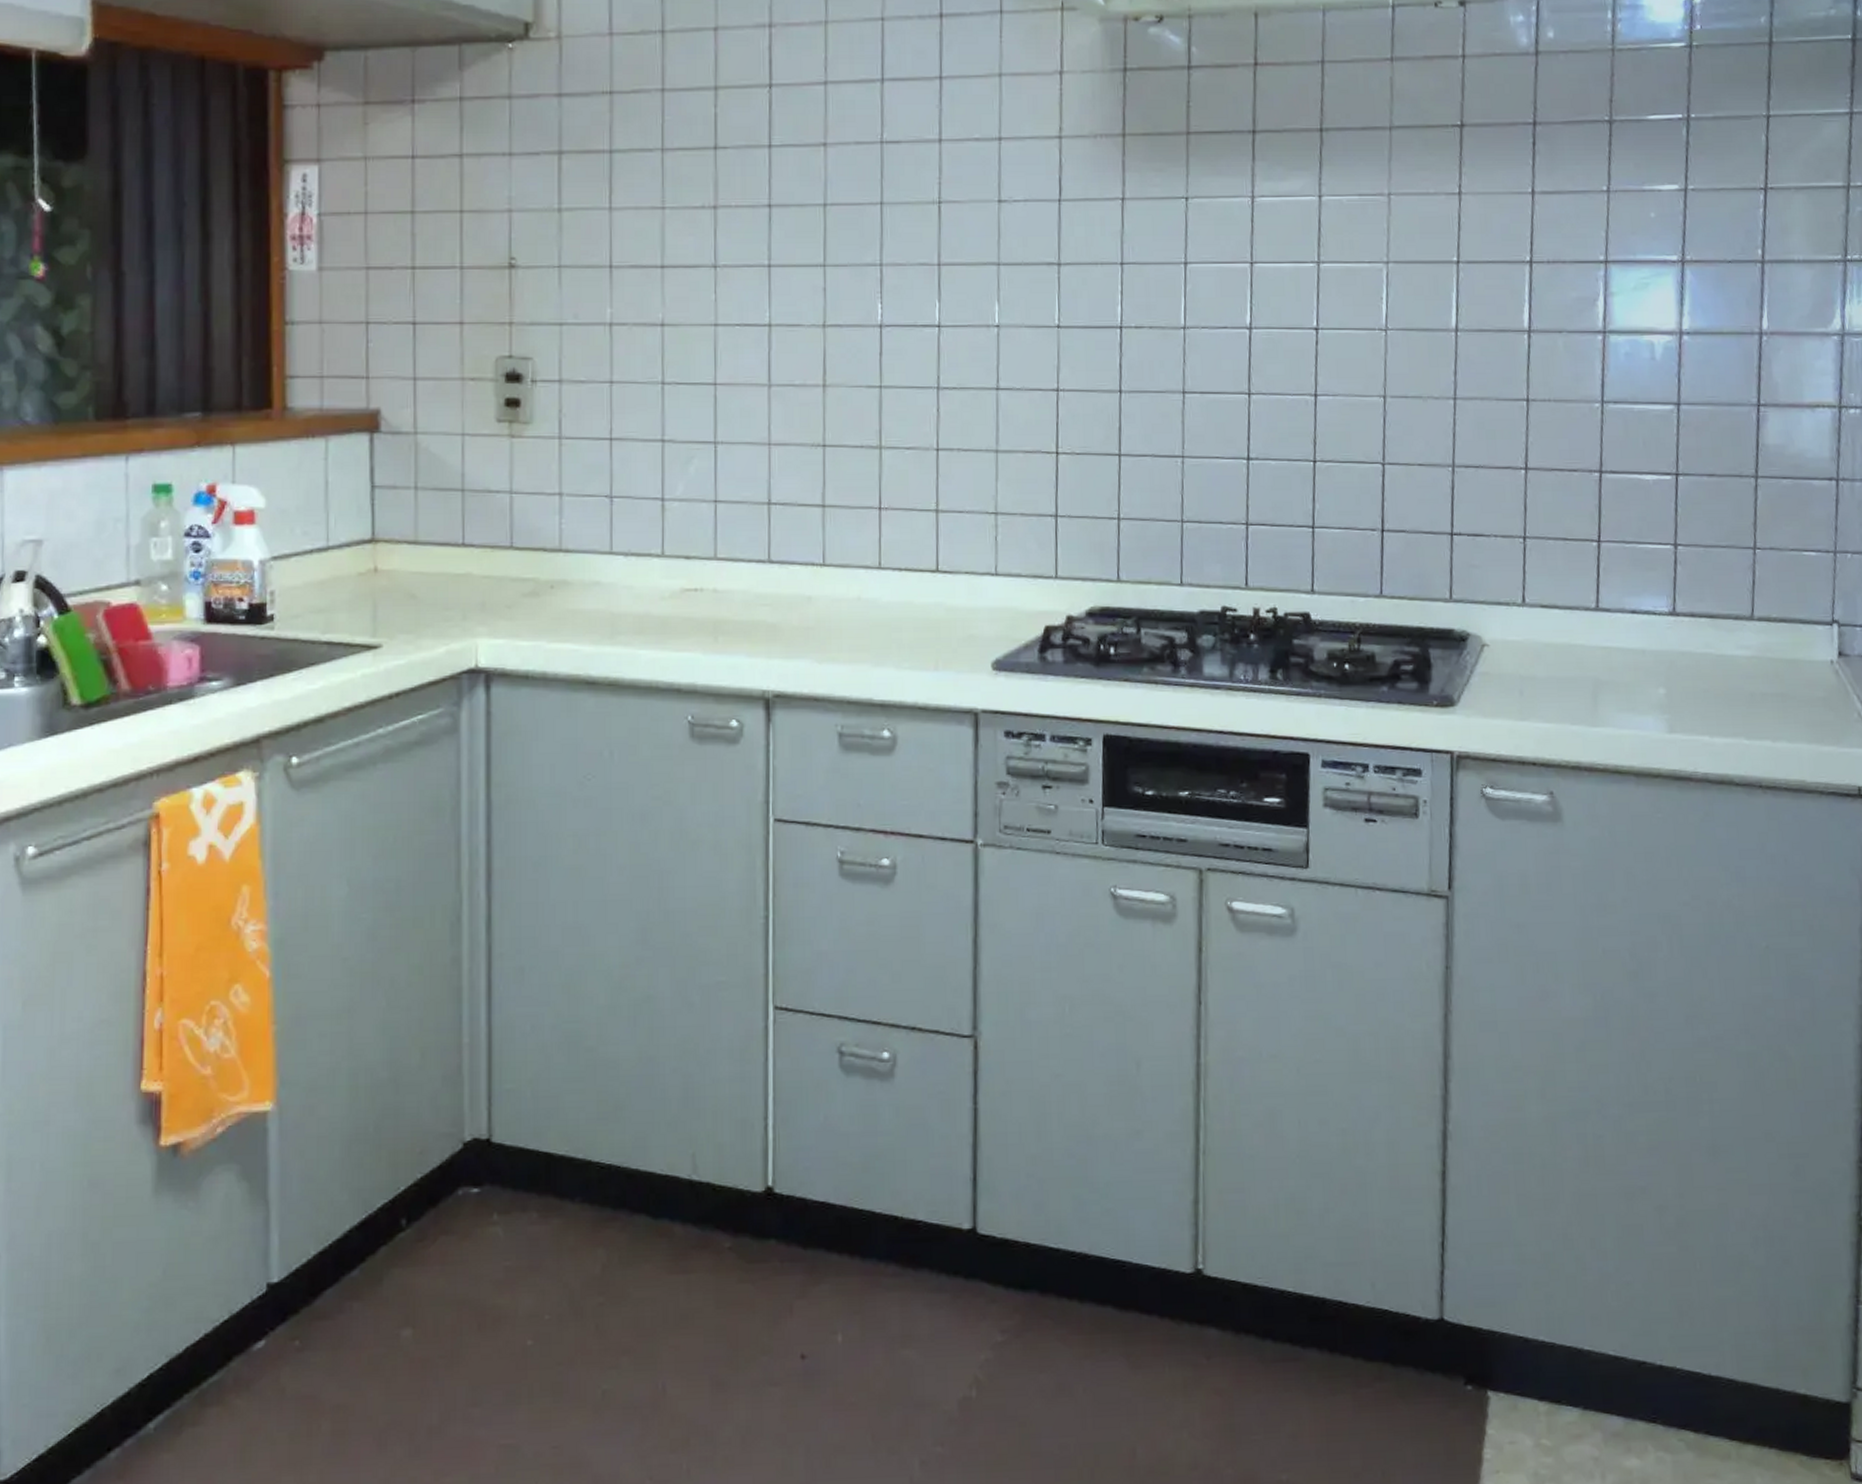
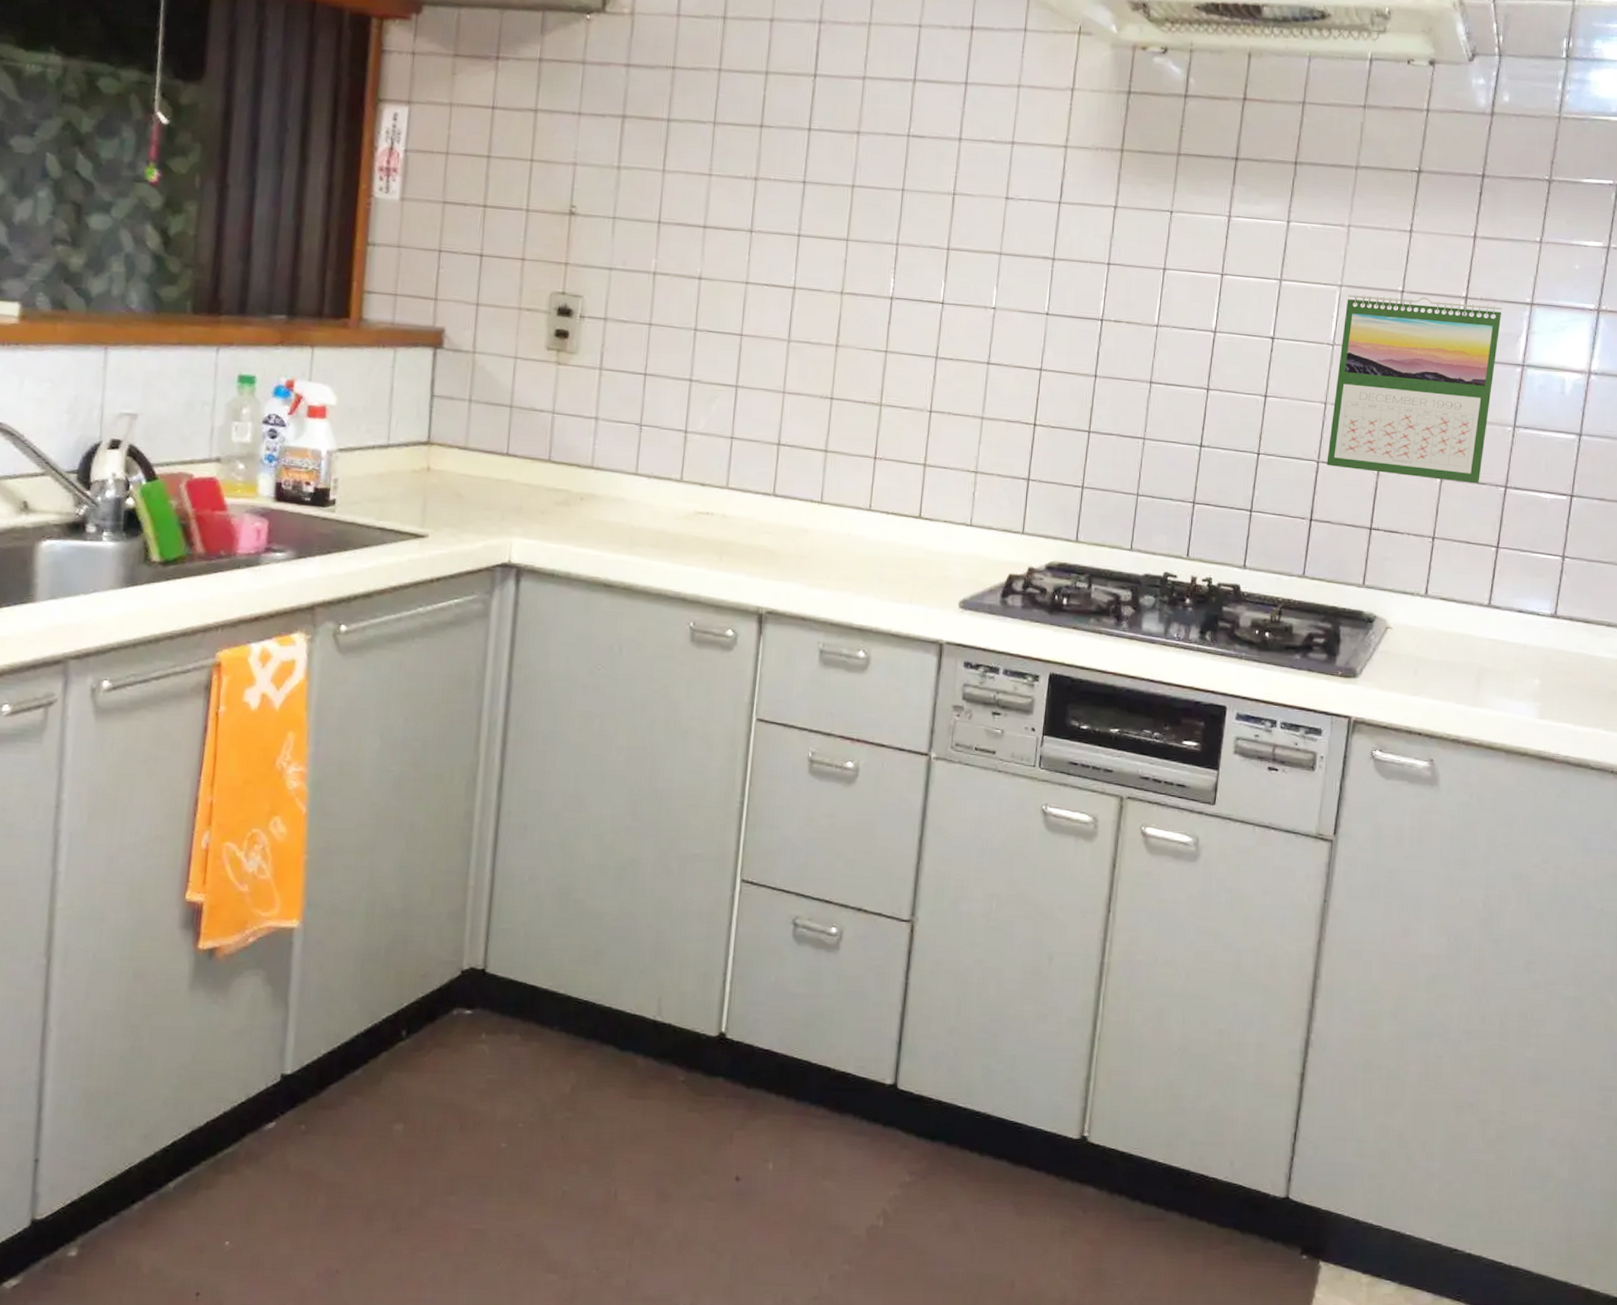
calendar: none [1393,266,1574,472] -> present [1326,294,1502,484]

